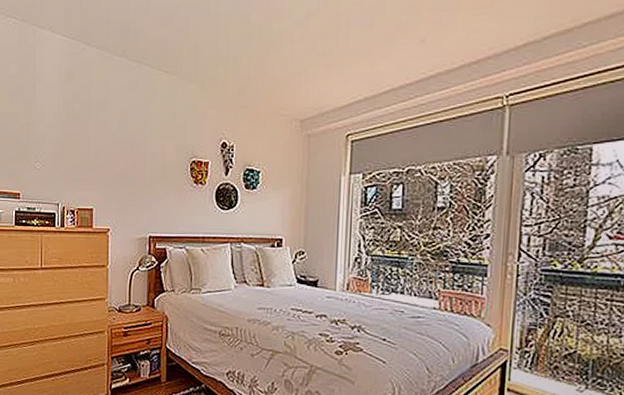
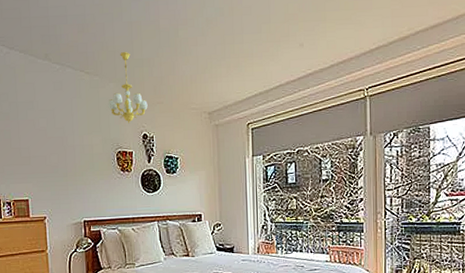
chandelier: none [185,48,230,130] -> present [108,52,148,124]

